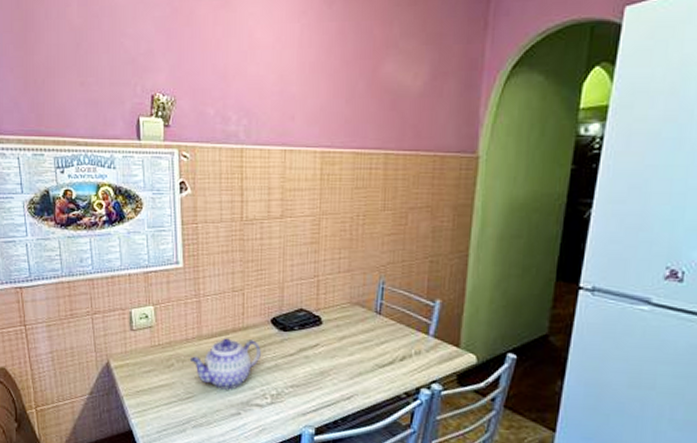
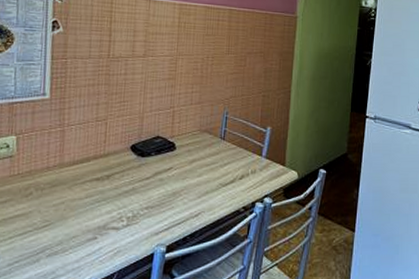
teapot: present [191,338,261,390] -> none [50,165,120,215]

